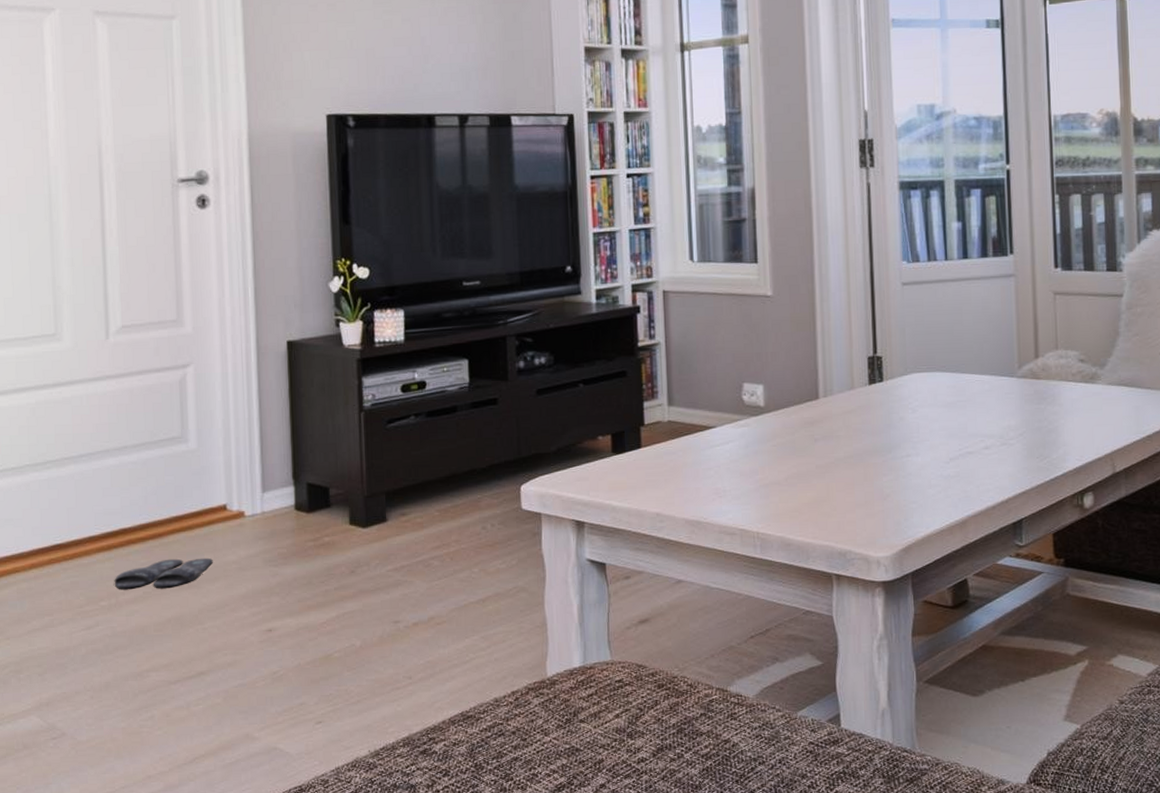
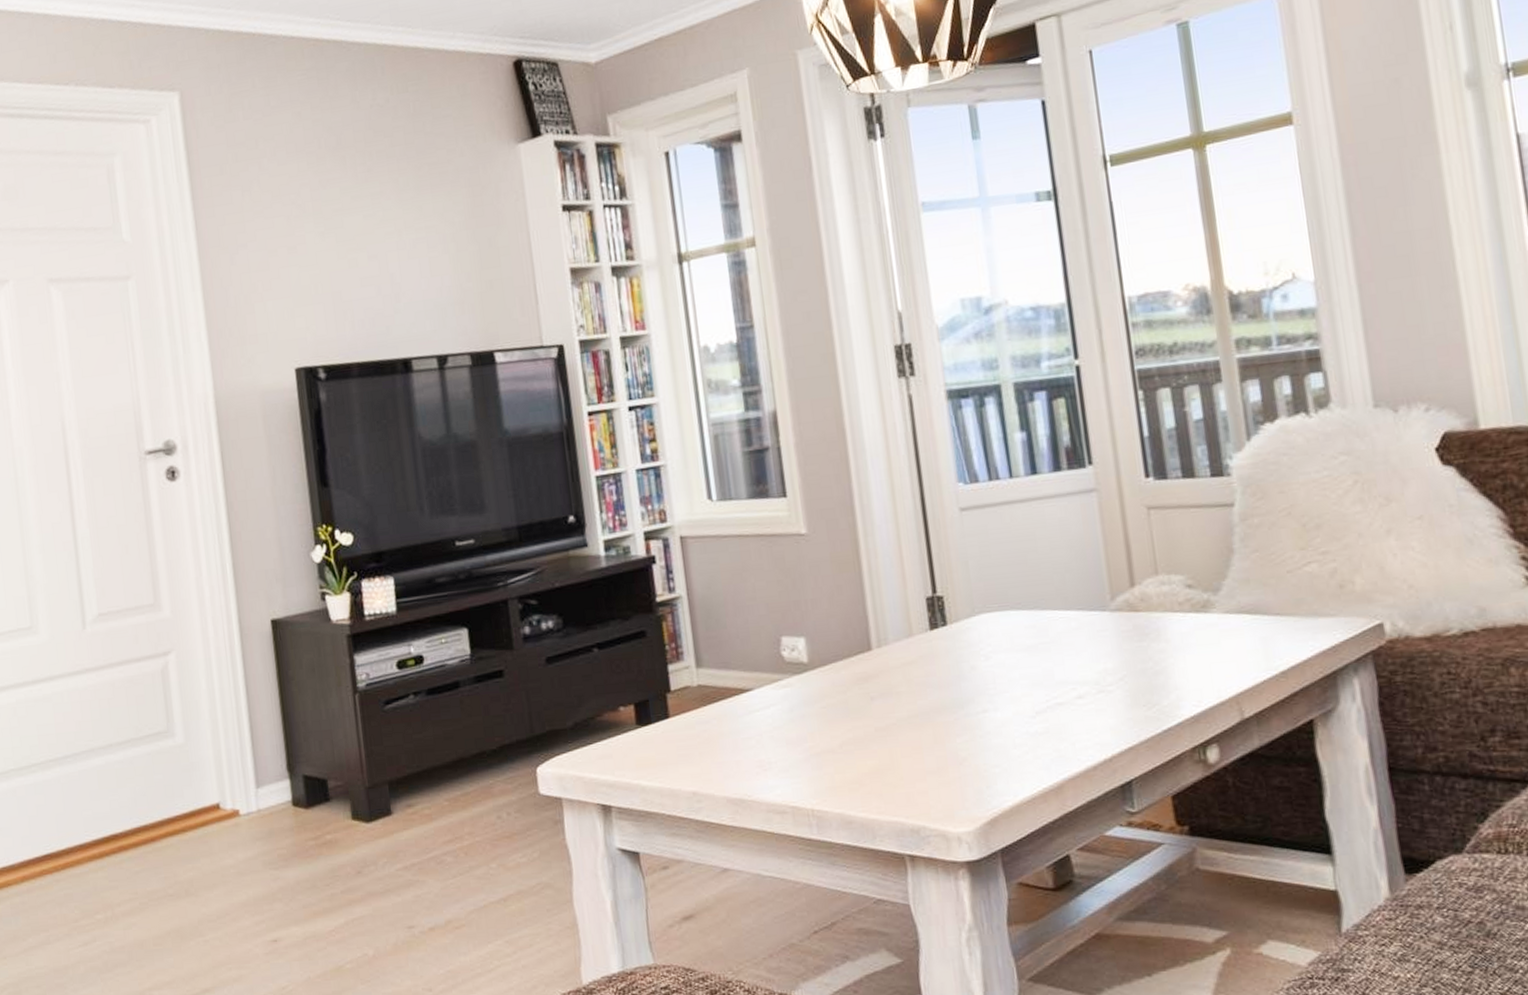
slippers: present [114,557,213,589] -> none [108,862,210,900]

